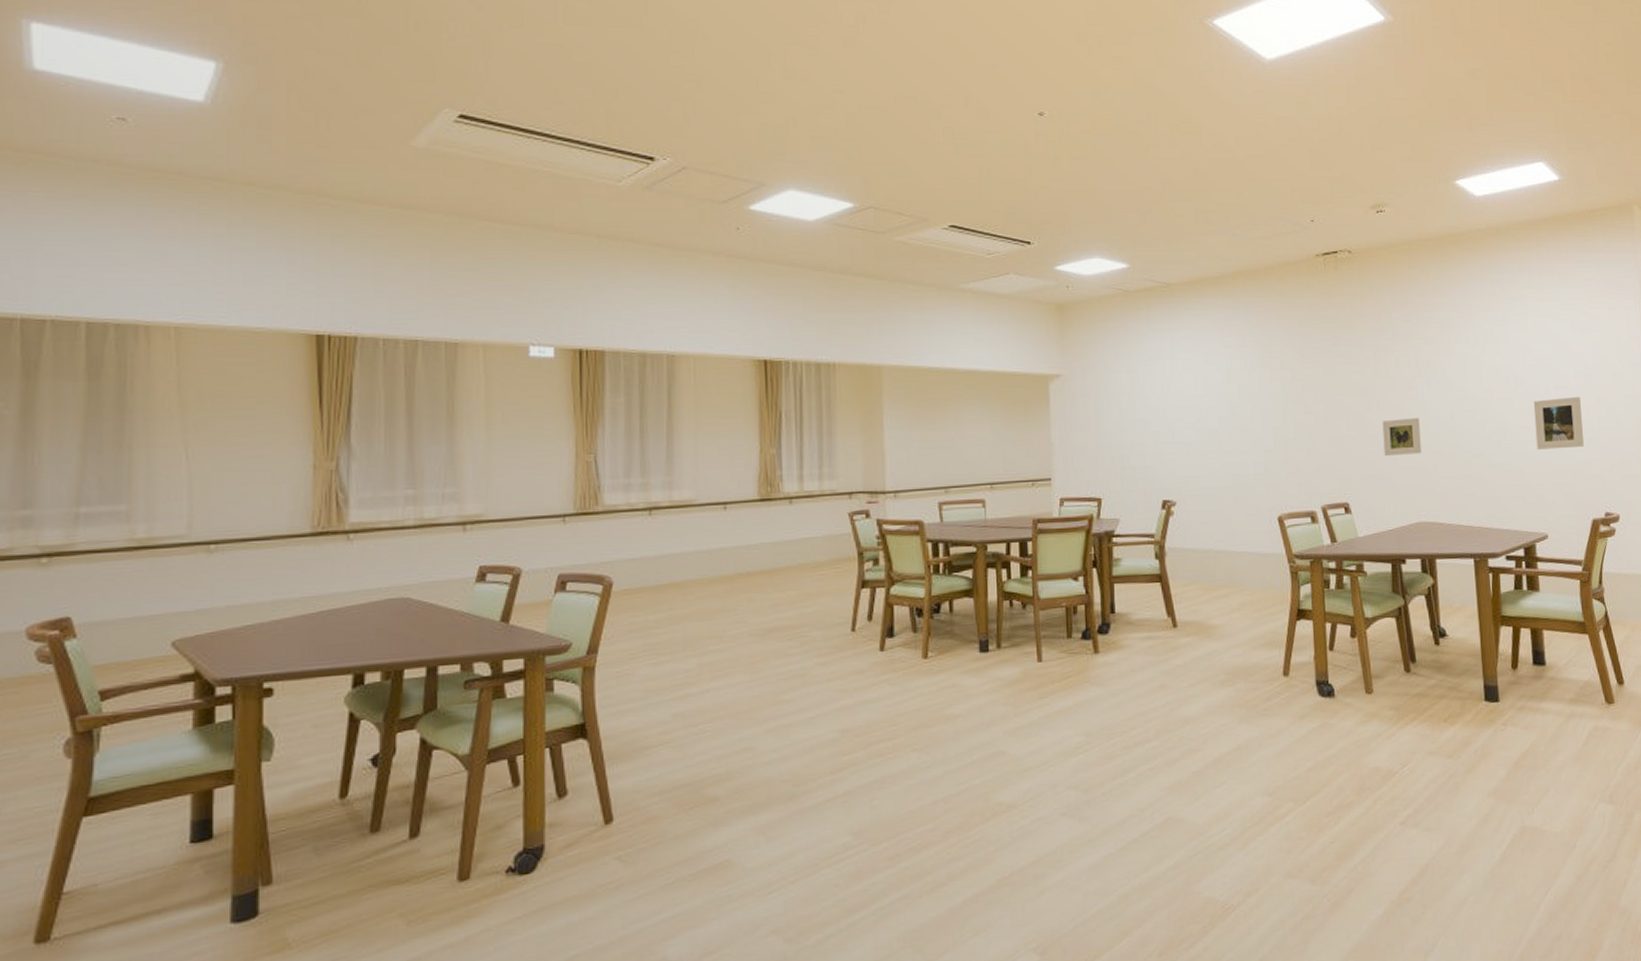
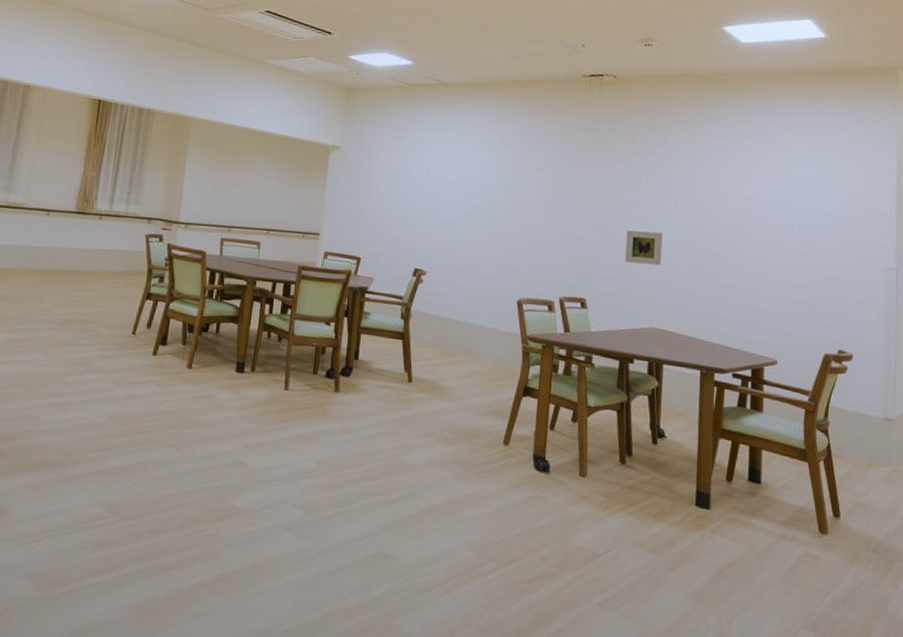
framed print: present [1533,396,1584,450] -> none [775,234,824,285]

